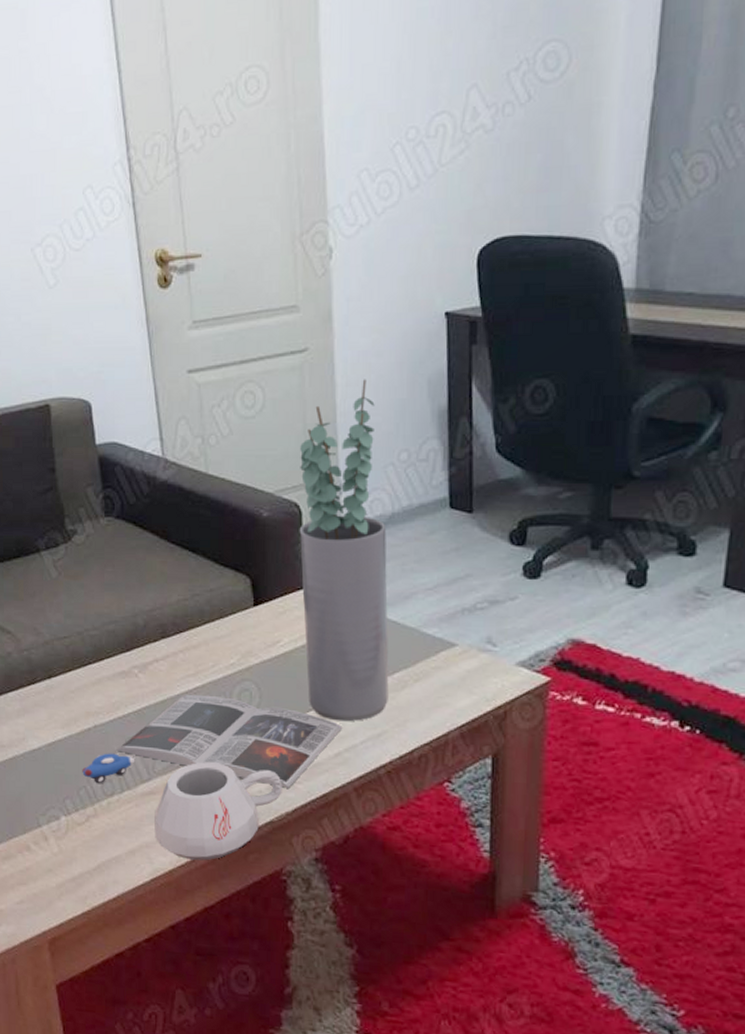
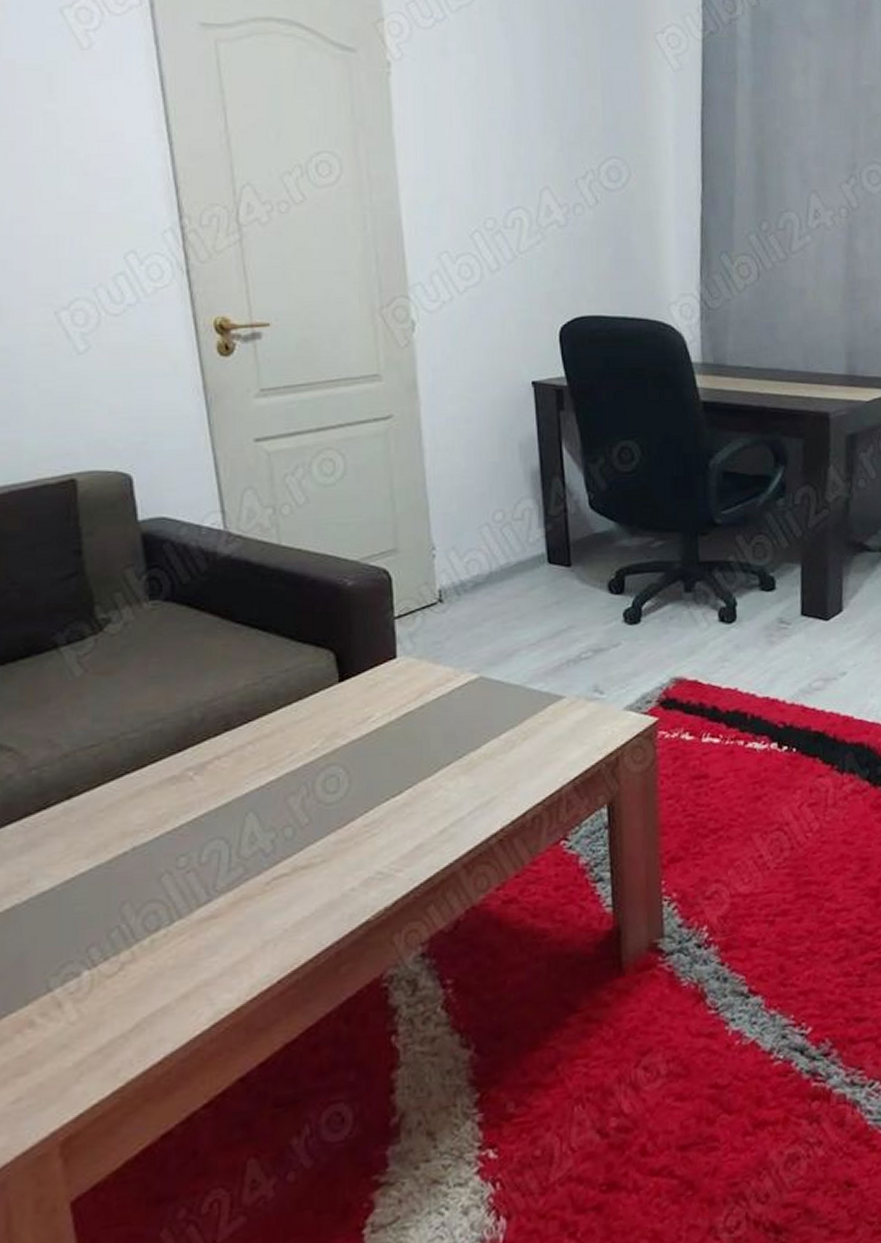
toy car: present [82,753,135,784] -> none [114,876,190,920]
magazine: present [117,694,342,788] -> none [165,787,446,880]
cup: present [154,762,282,861] -> none [216,862,379,990]
vase: present [299,379,389,722] -> none [387,444,496,794]

